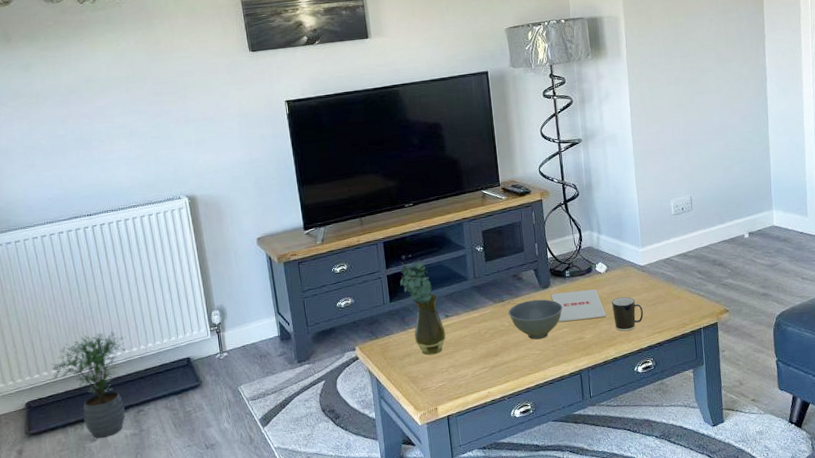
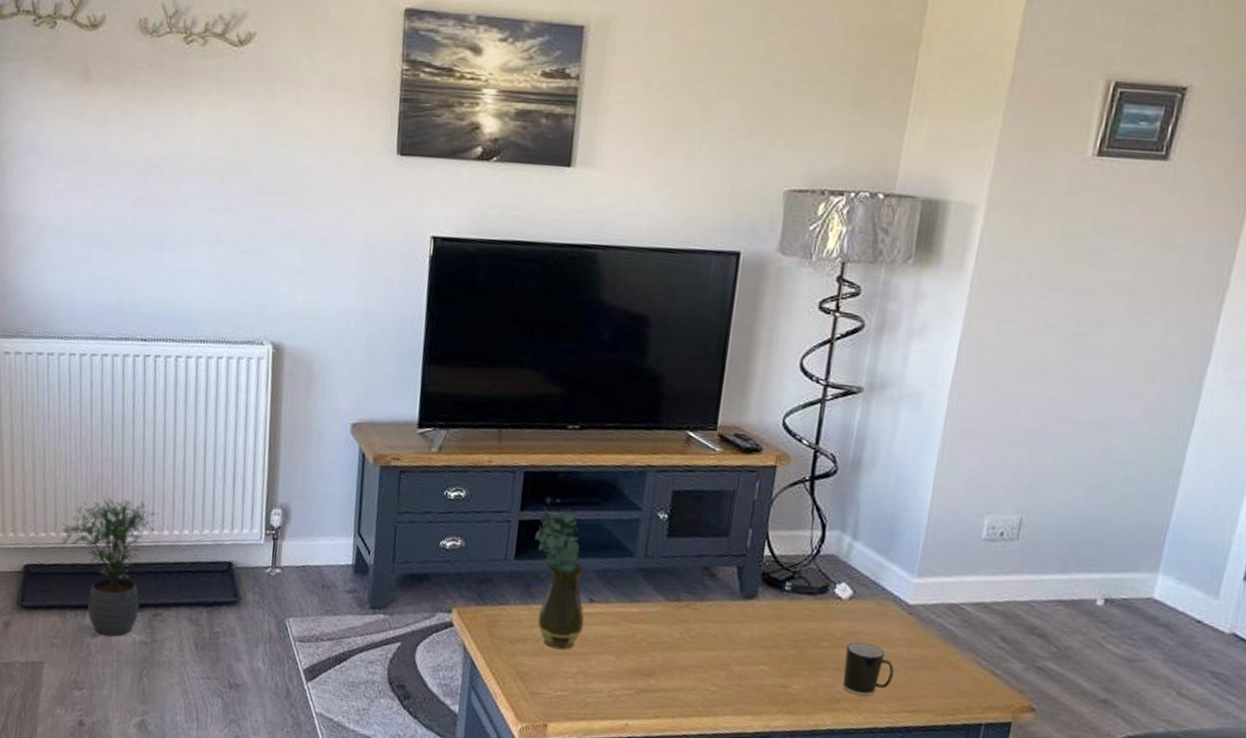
bowl: present [508,299,563,340] -> none [683,609,768,672]
magazine: present [551,289,606,323] -> none [754,610,834,666]

